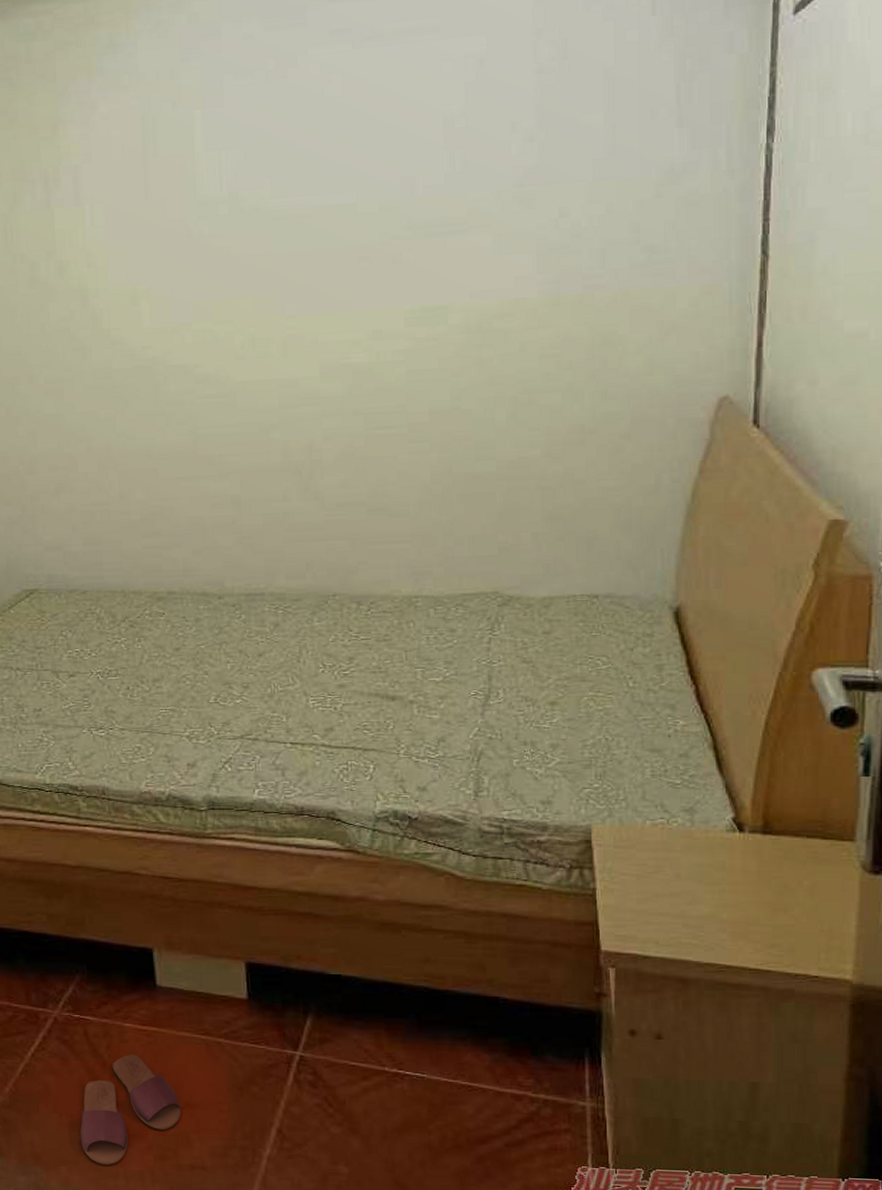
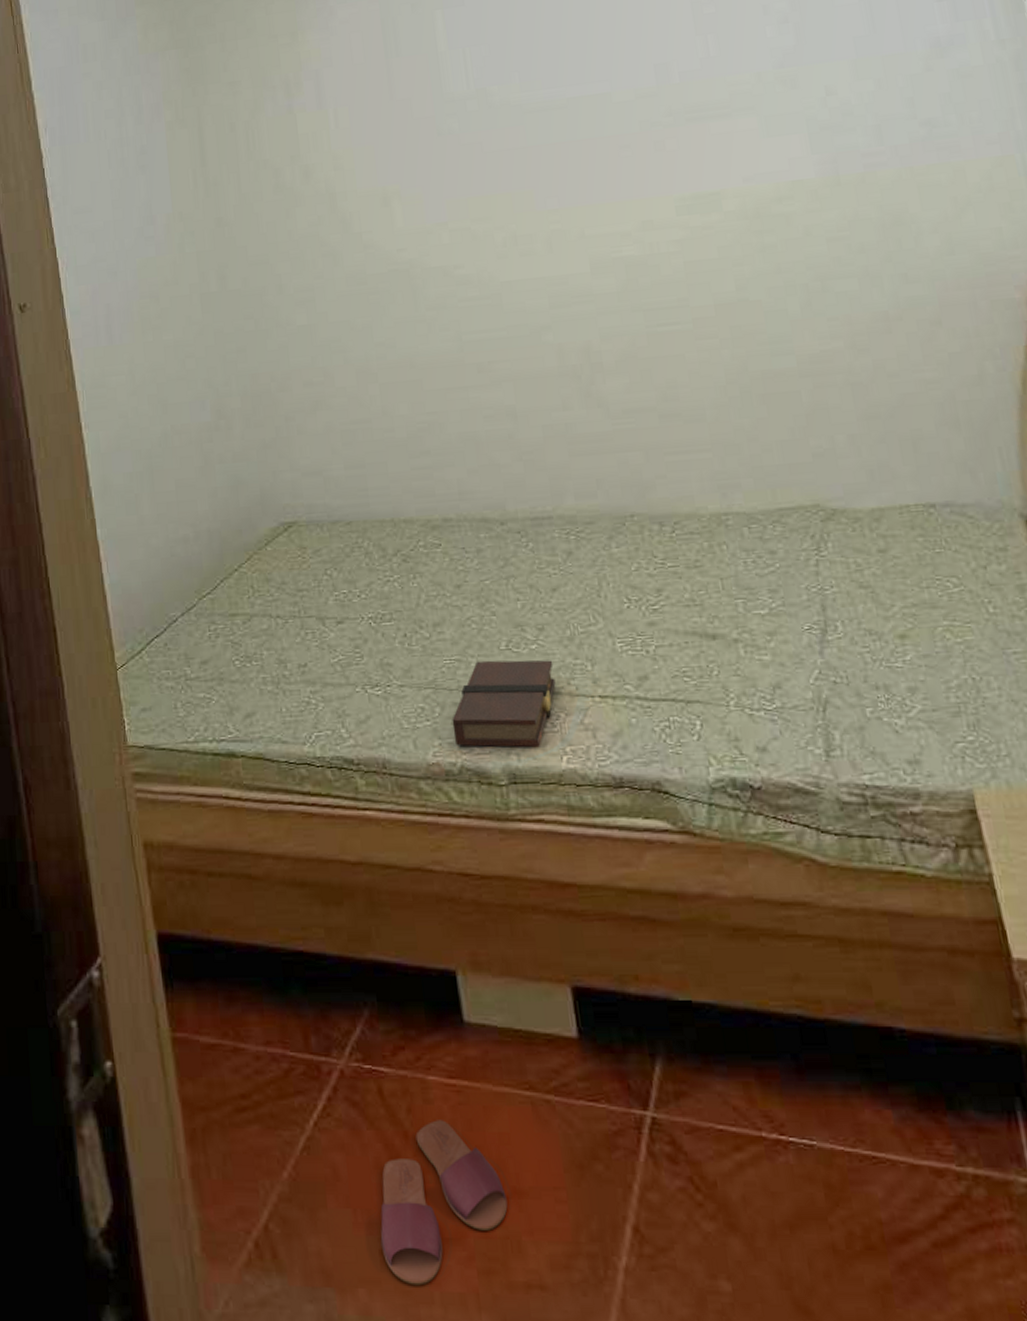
book: none [163,711,255,781] -> present [452,660,556,747]

